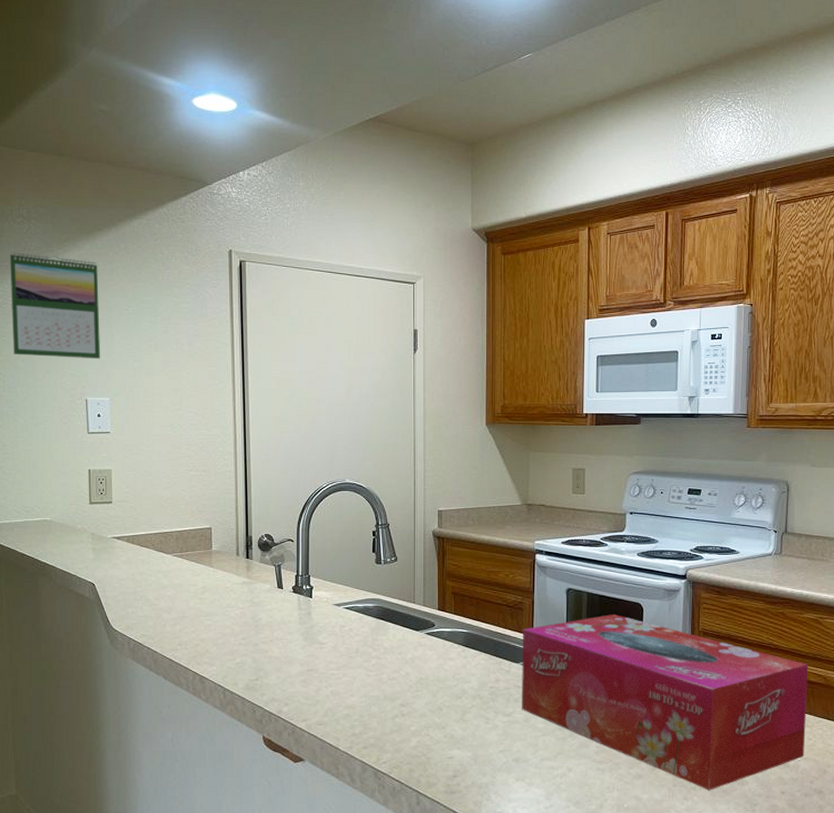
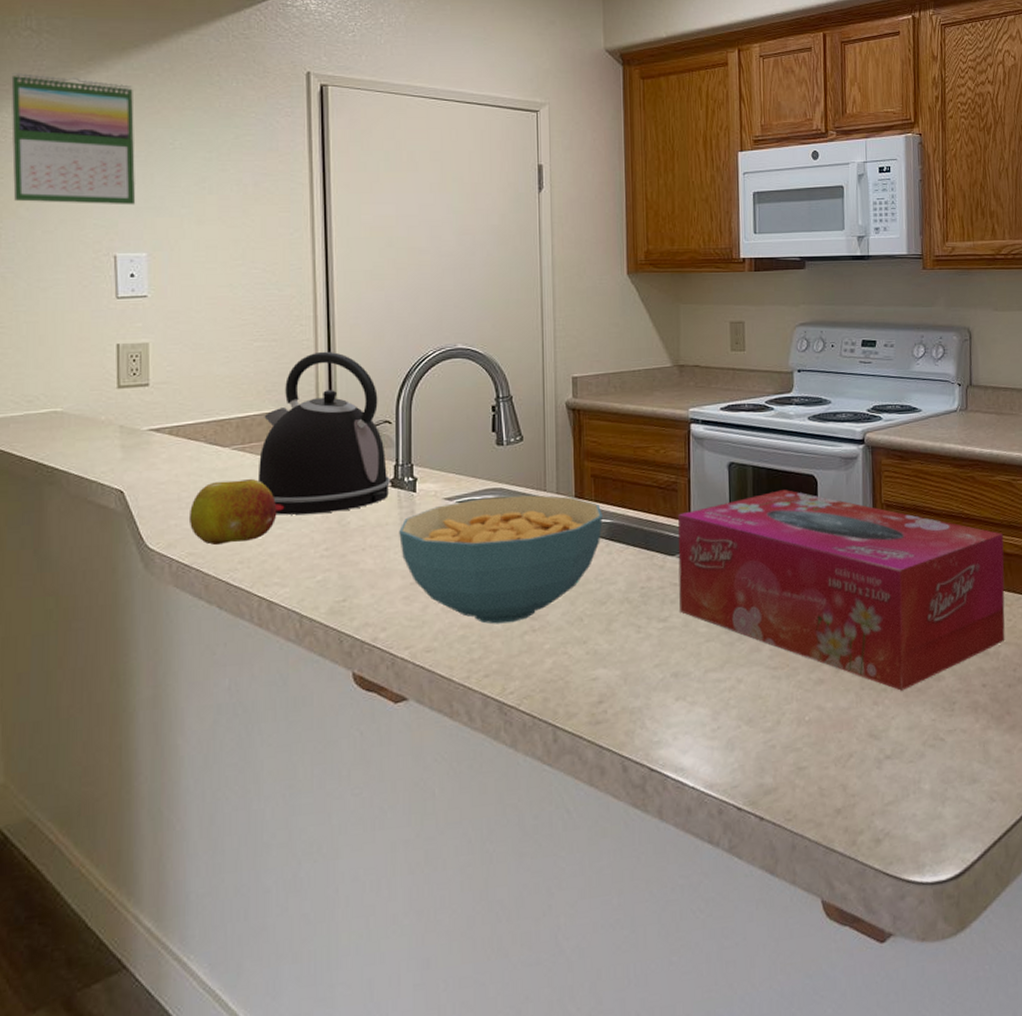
fruit: none [142,580,207,629] -> present [188,479,277,545]
kettle: none [192,481,293,611] -> present [257,351,391,515]
cereal bowl: none [299,606,460,707] -> present [399,495,603,624]

